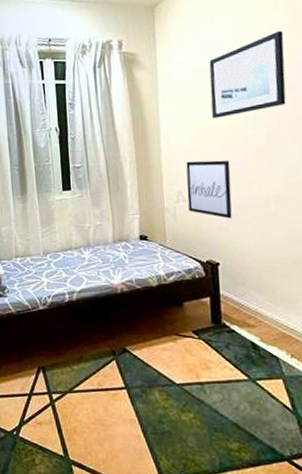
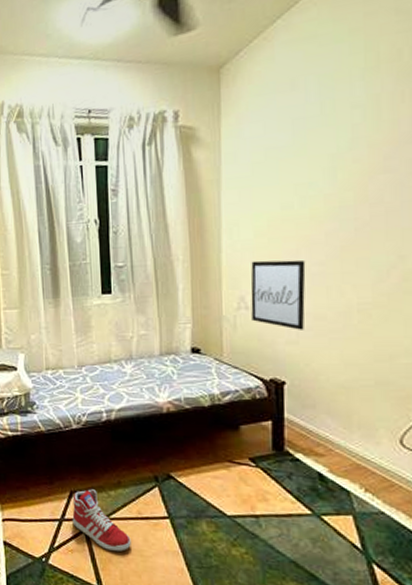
sneaker: none [40,364,93,423] -> present [72,489,131,552]
wall art: present [209,30,286,118] -> none [285,96,385,209]

